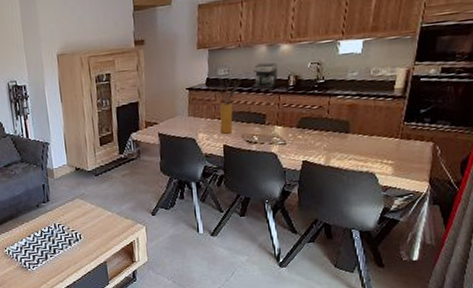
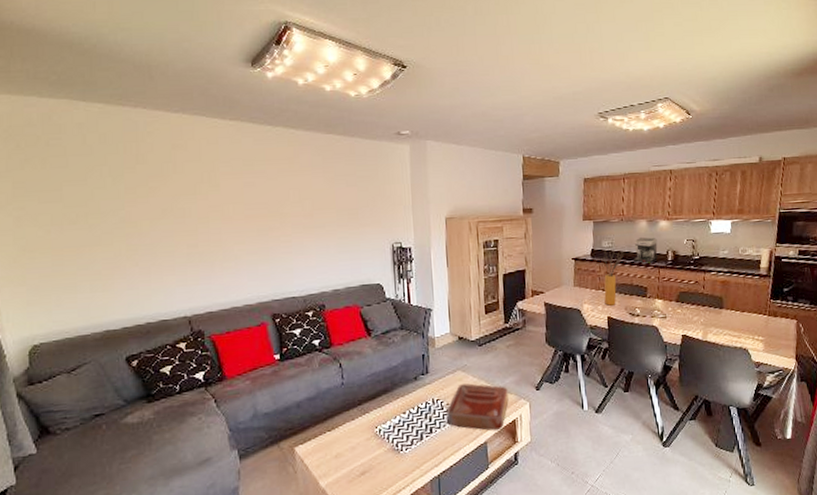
decorative tray: none [68,210,126,252] -> present [446,383,509,431]

